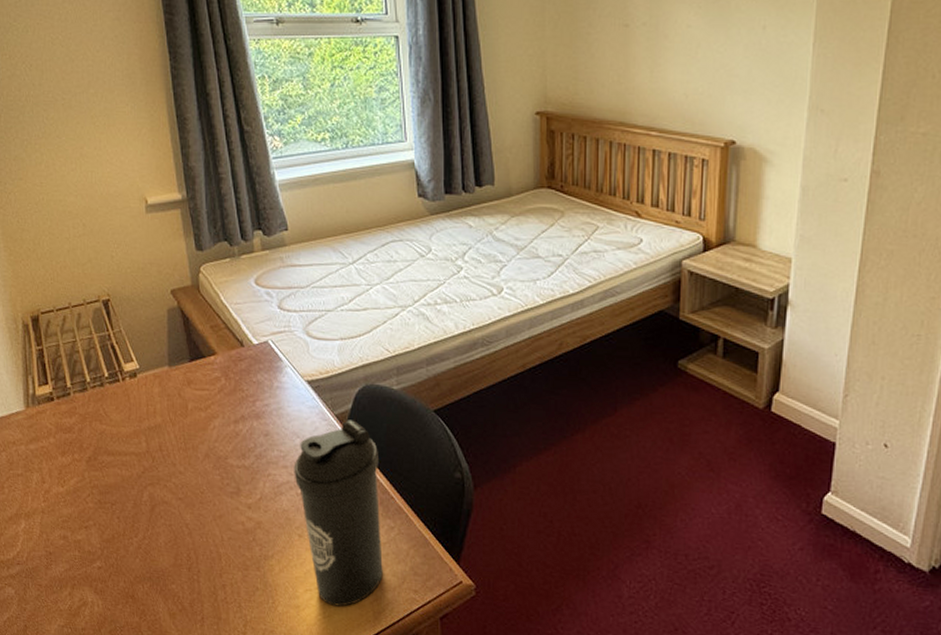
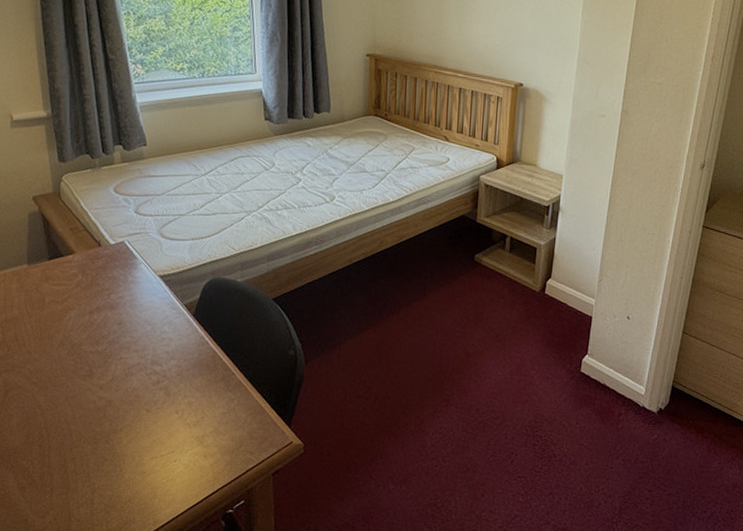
water bottle: present [294,420,383,607] -> none [144,308,223,470]

